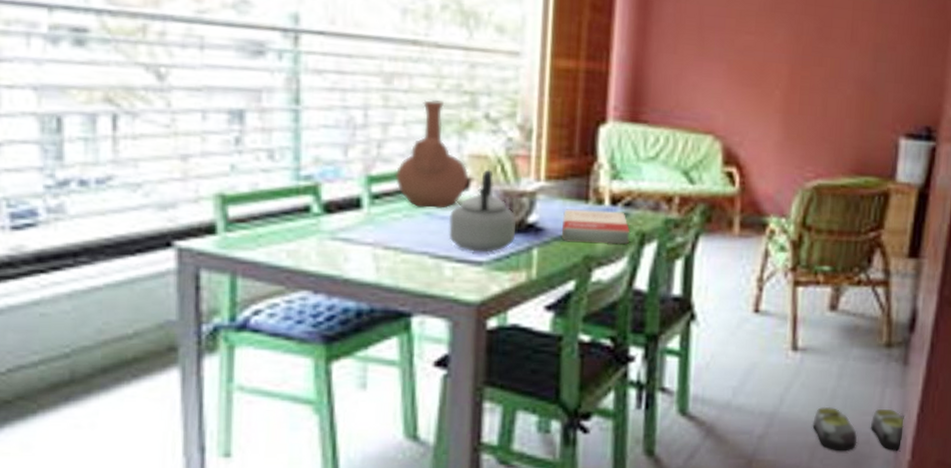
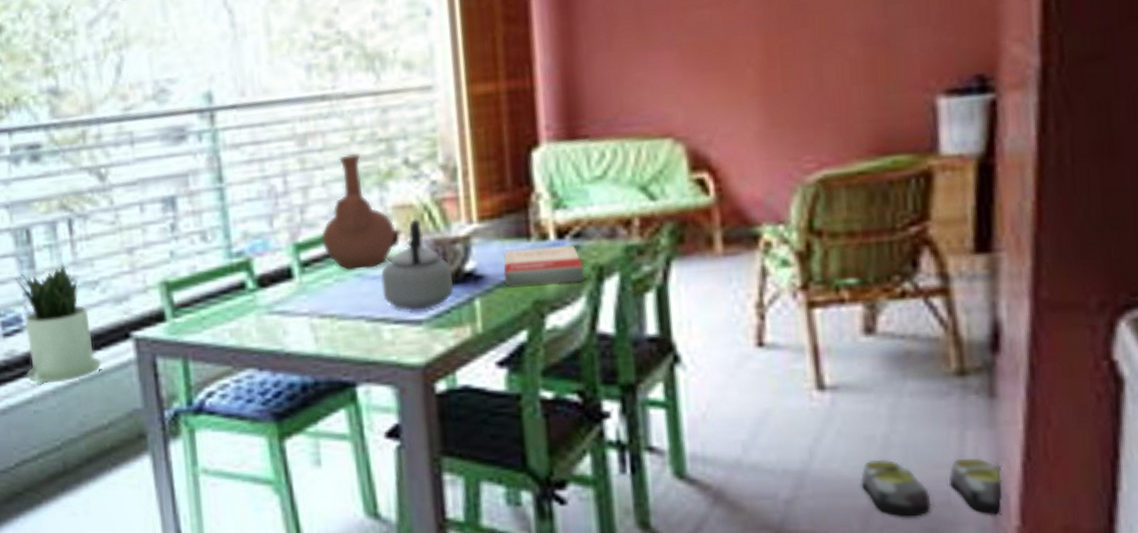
planter: none [35,159,134,286] -> present [15,263,102,383]

